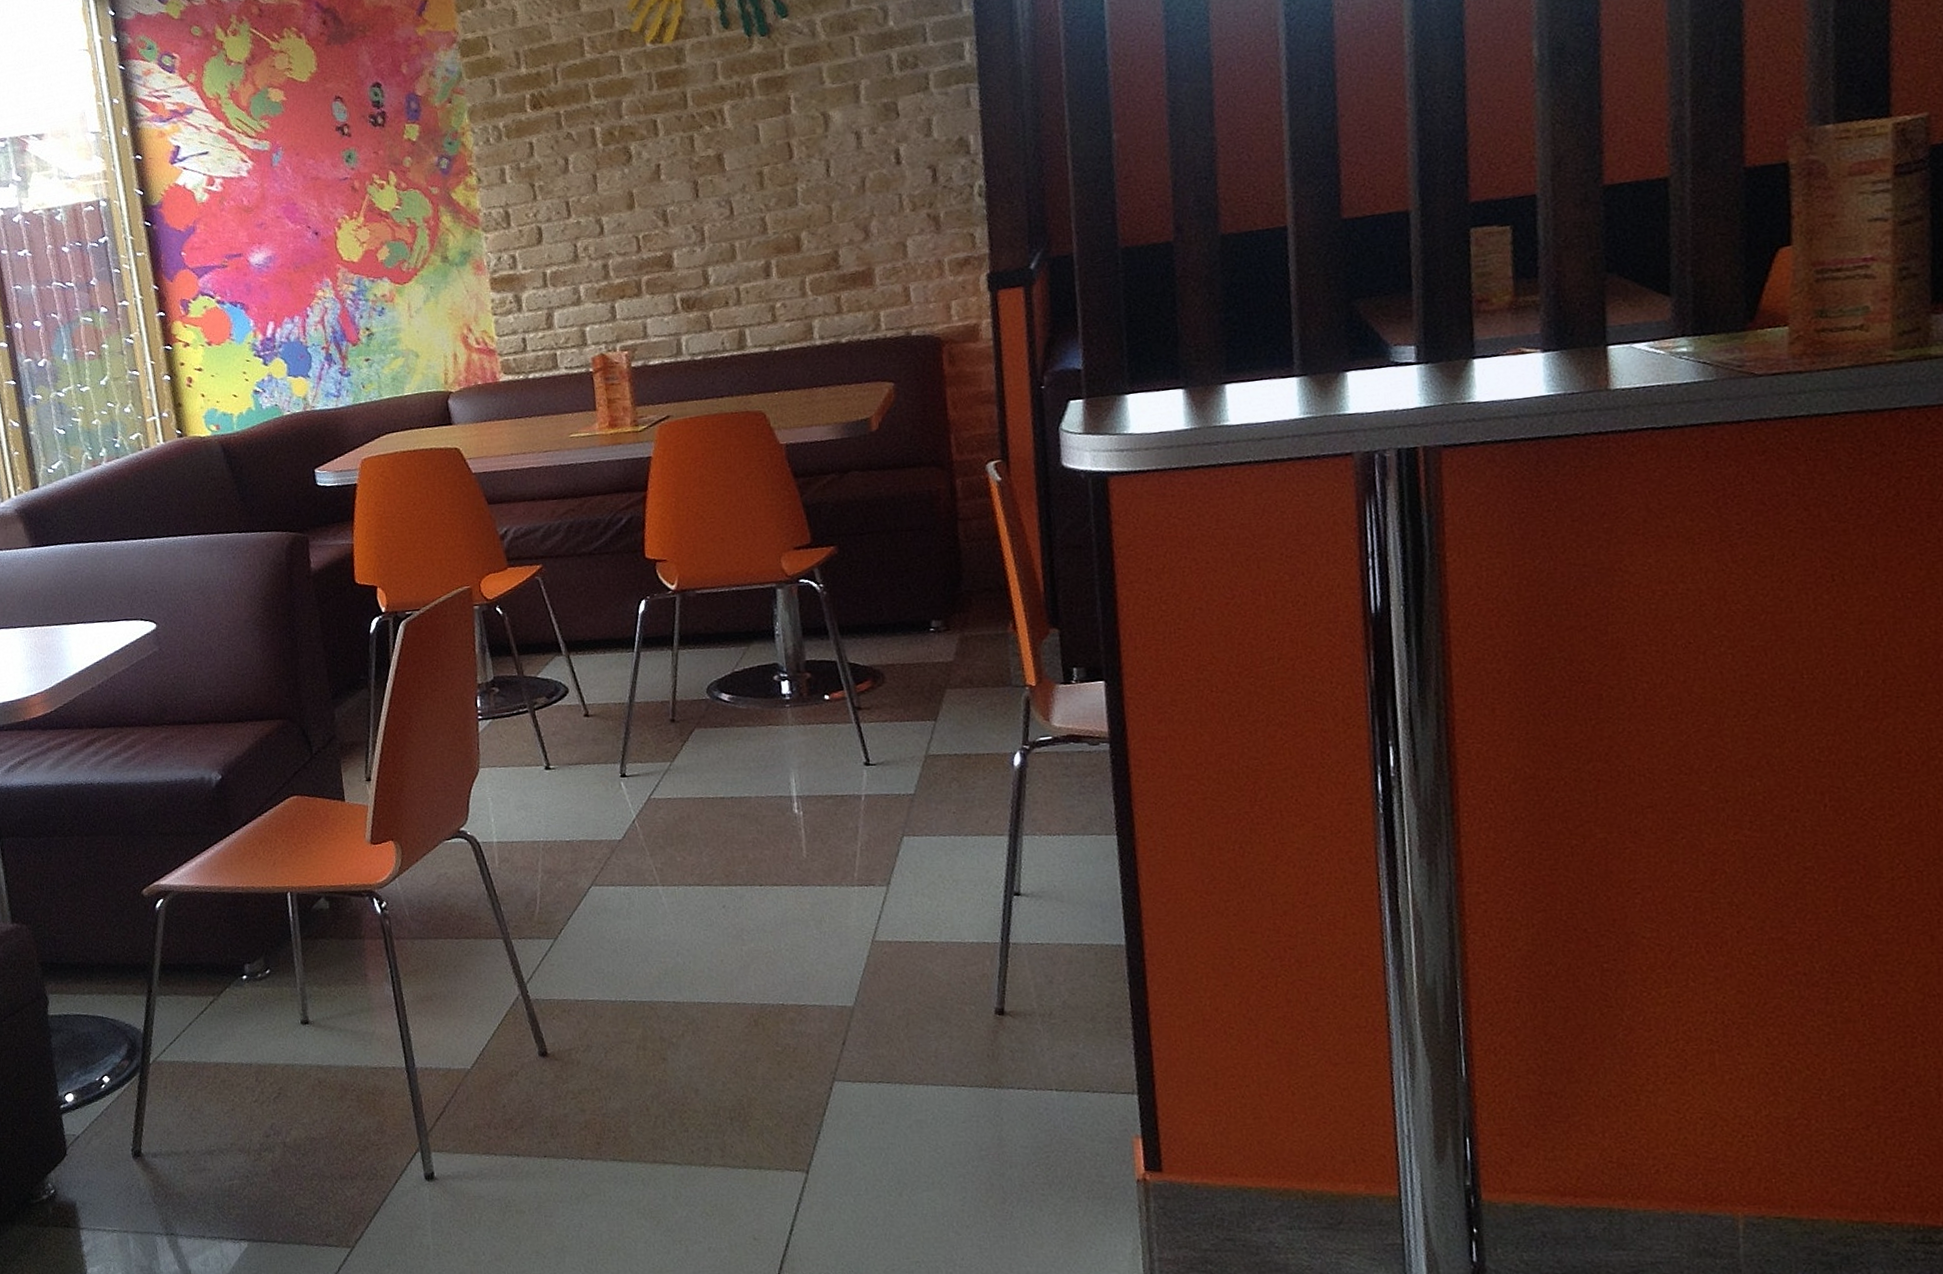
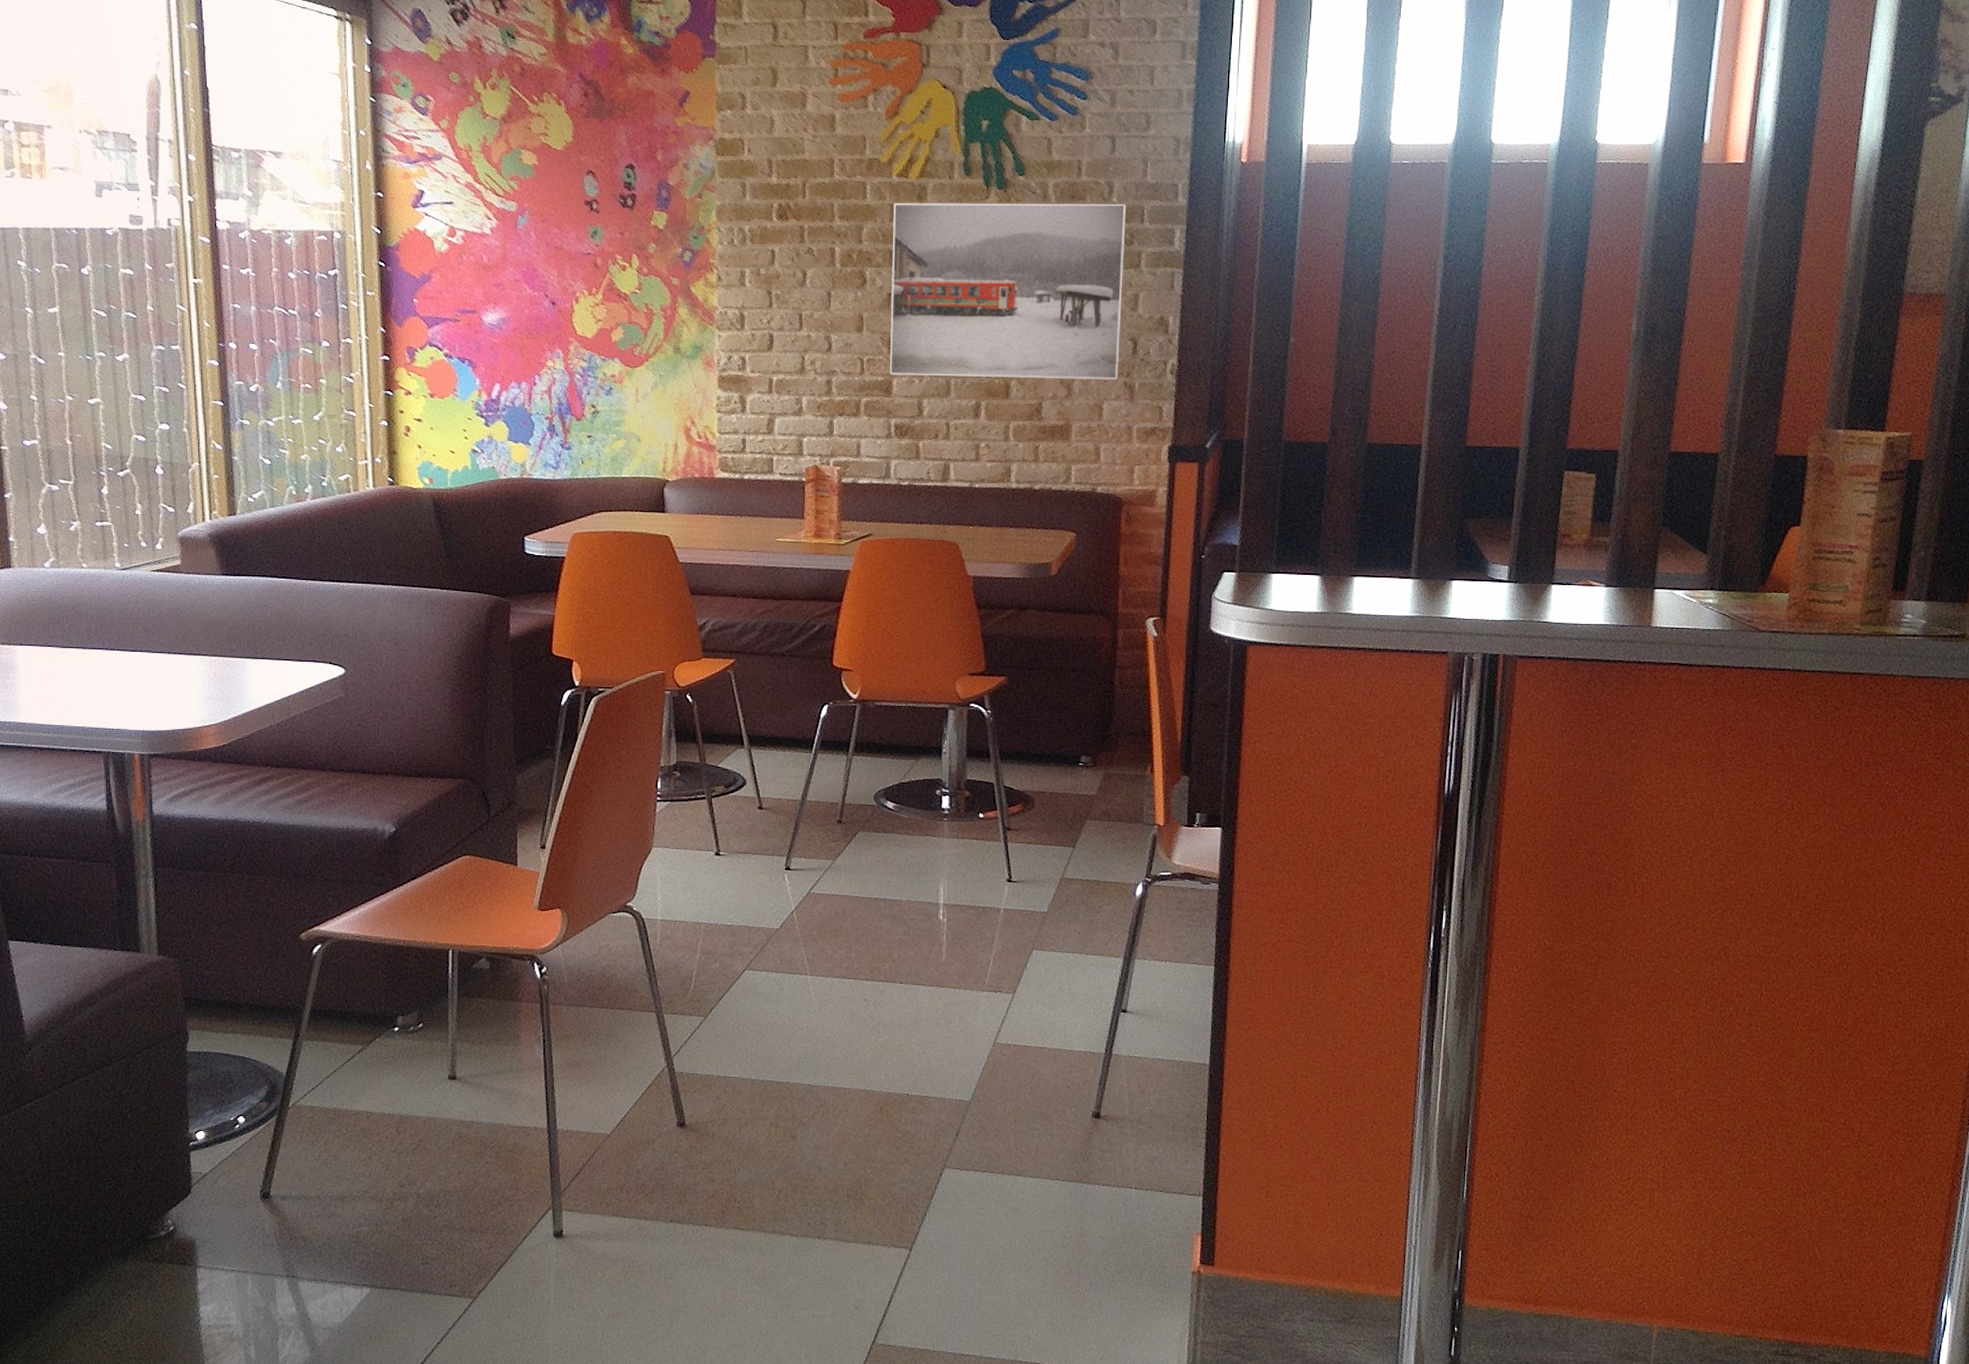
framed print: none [651,26,920,248] -> present [889,203,1126,379]

